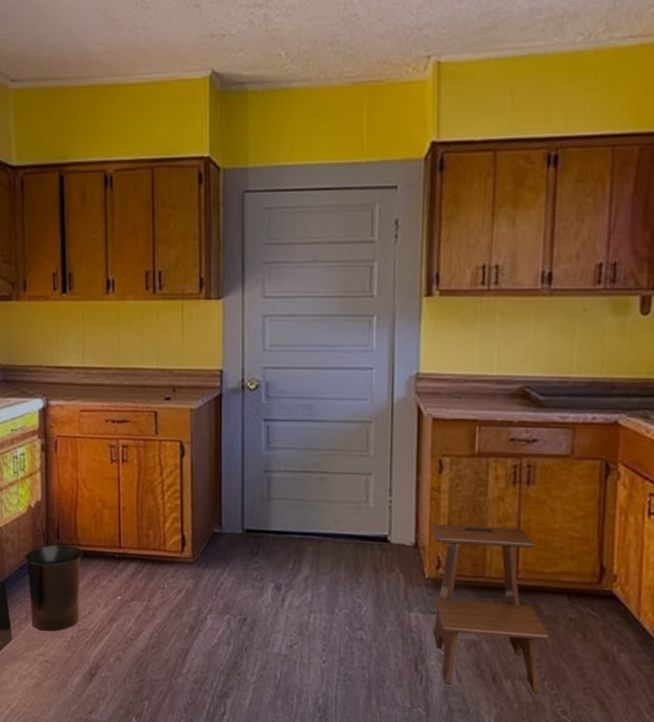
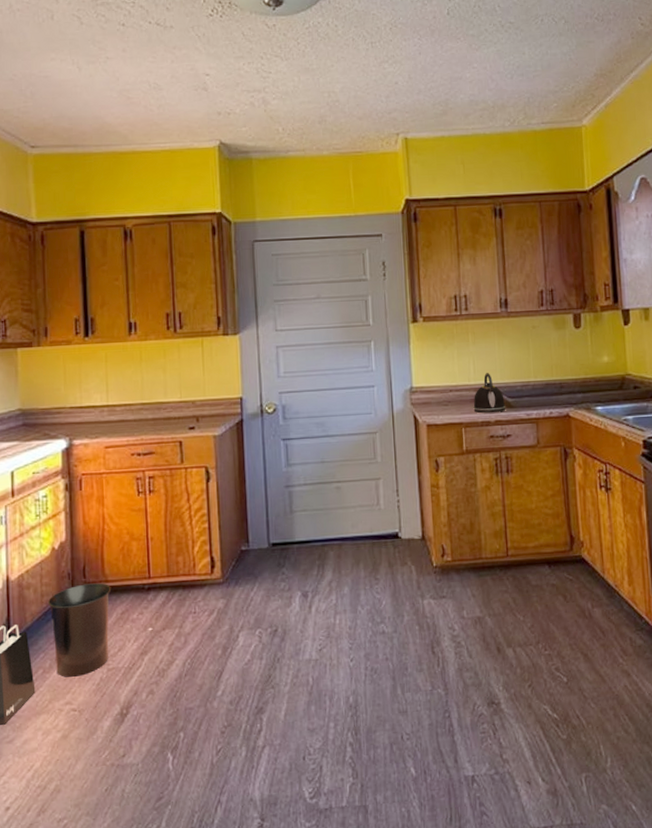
step stool: present [431,524,549,693] -> none [434,511,538,662]
kettle: none [492,363,535,412] -> present [473,373,506,414]

